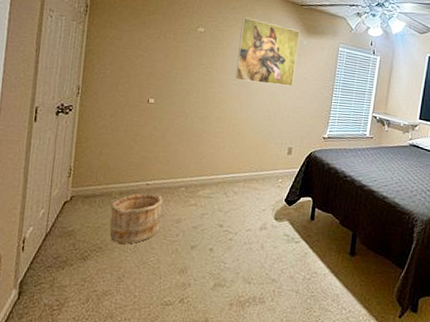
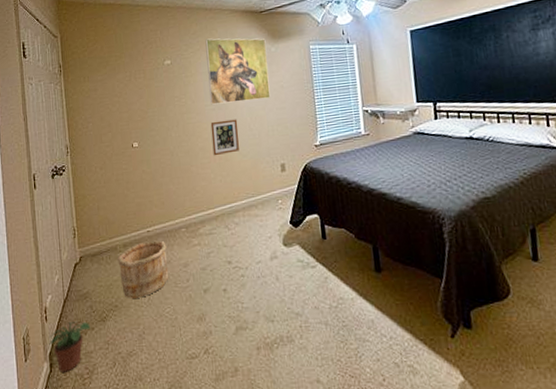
potted plant: none [21,255,70,302] -> present [49,322,91,372]
picture frame: none [227,95,257,128] -> present [210,119,239,156]

